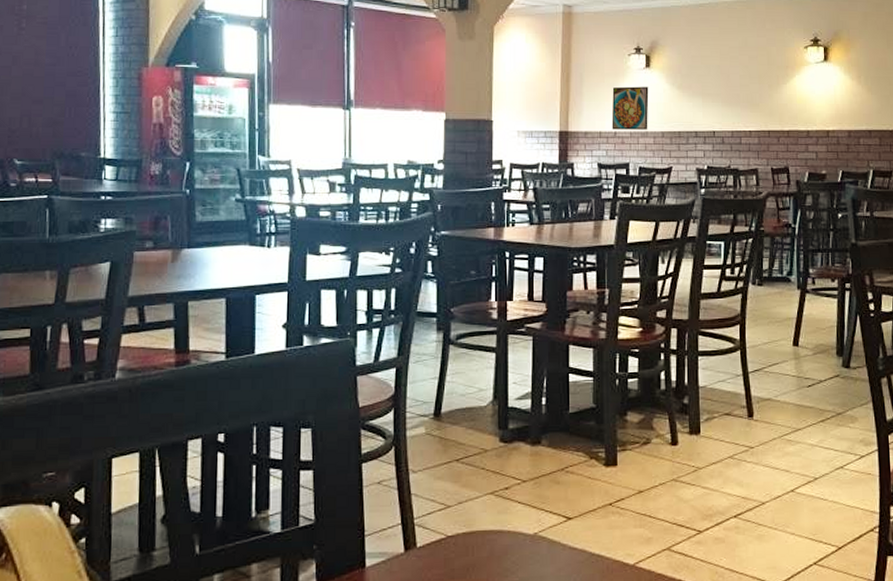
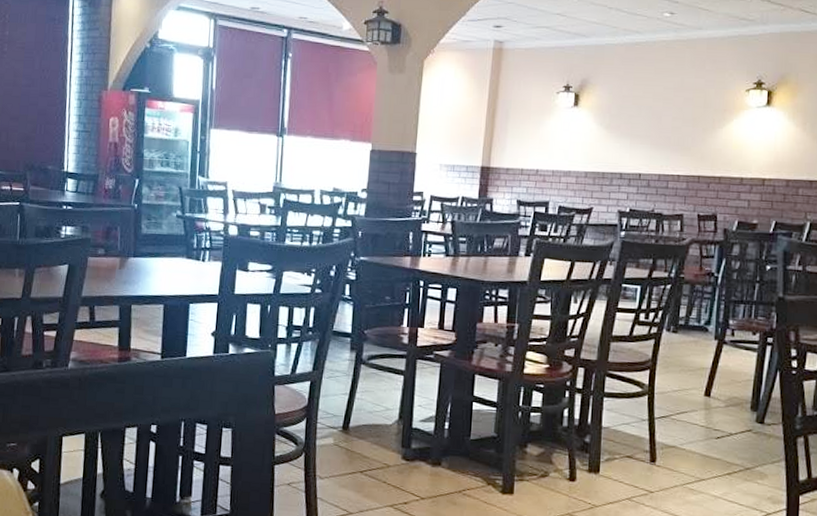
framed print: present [611,86,649,130] -> none [534,124,575,169]

